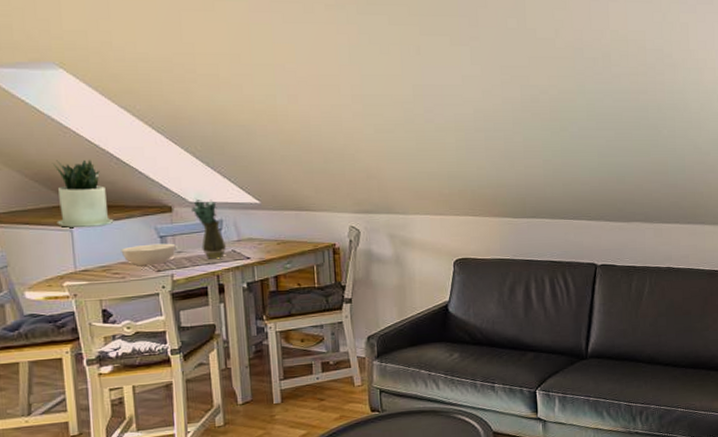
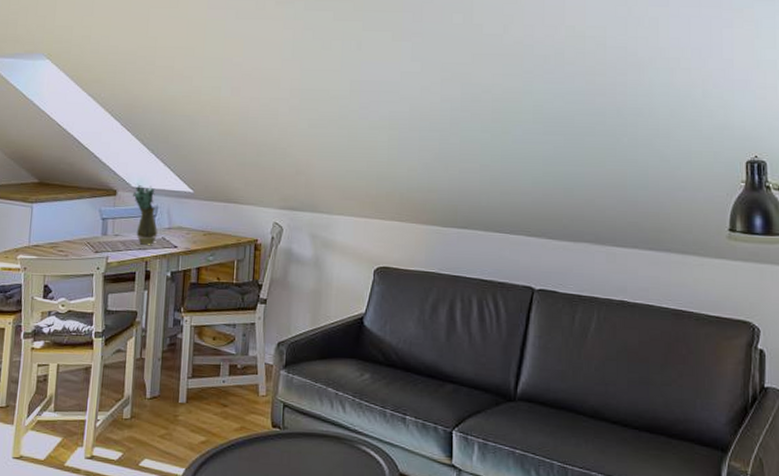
planter: present [53,159,114,228] -> none [22,141,67,206]
bowl: present [121,243,176,266] -> none [68,225,115,247]

